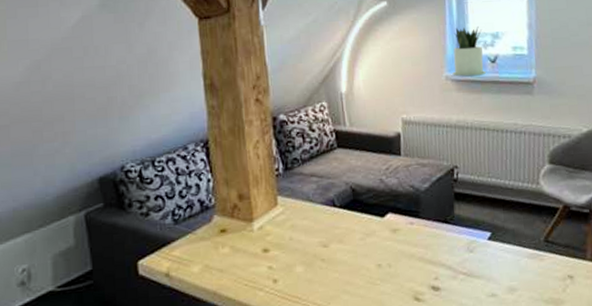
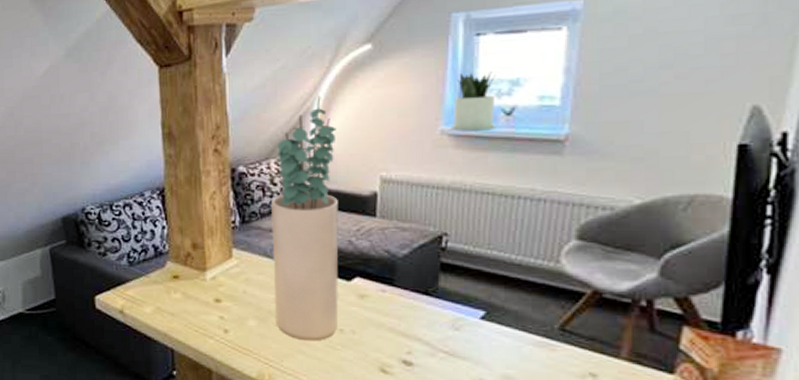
vase: none [311,47,376,280] -> present [271,96,339,341]

